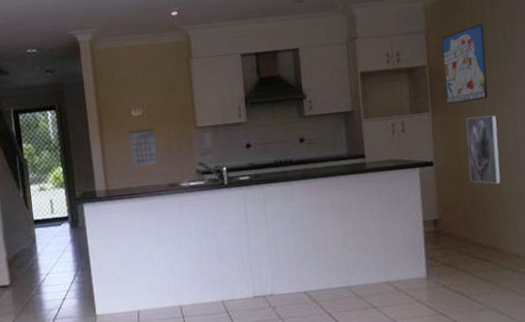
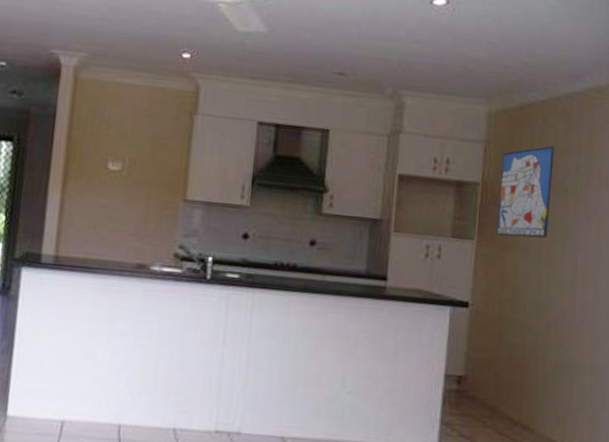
calendar: present [128,127,158,167] -> none [95,186,133,237]
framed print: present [466,115,501,184] -> none [511,256,554,347]

